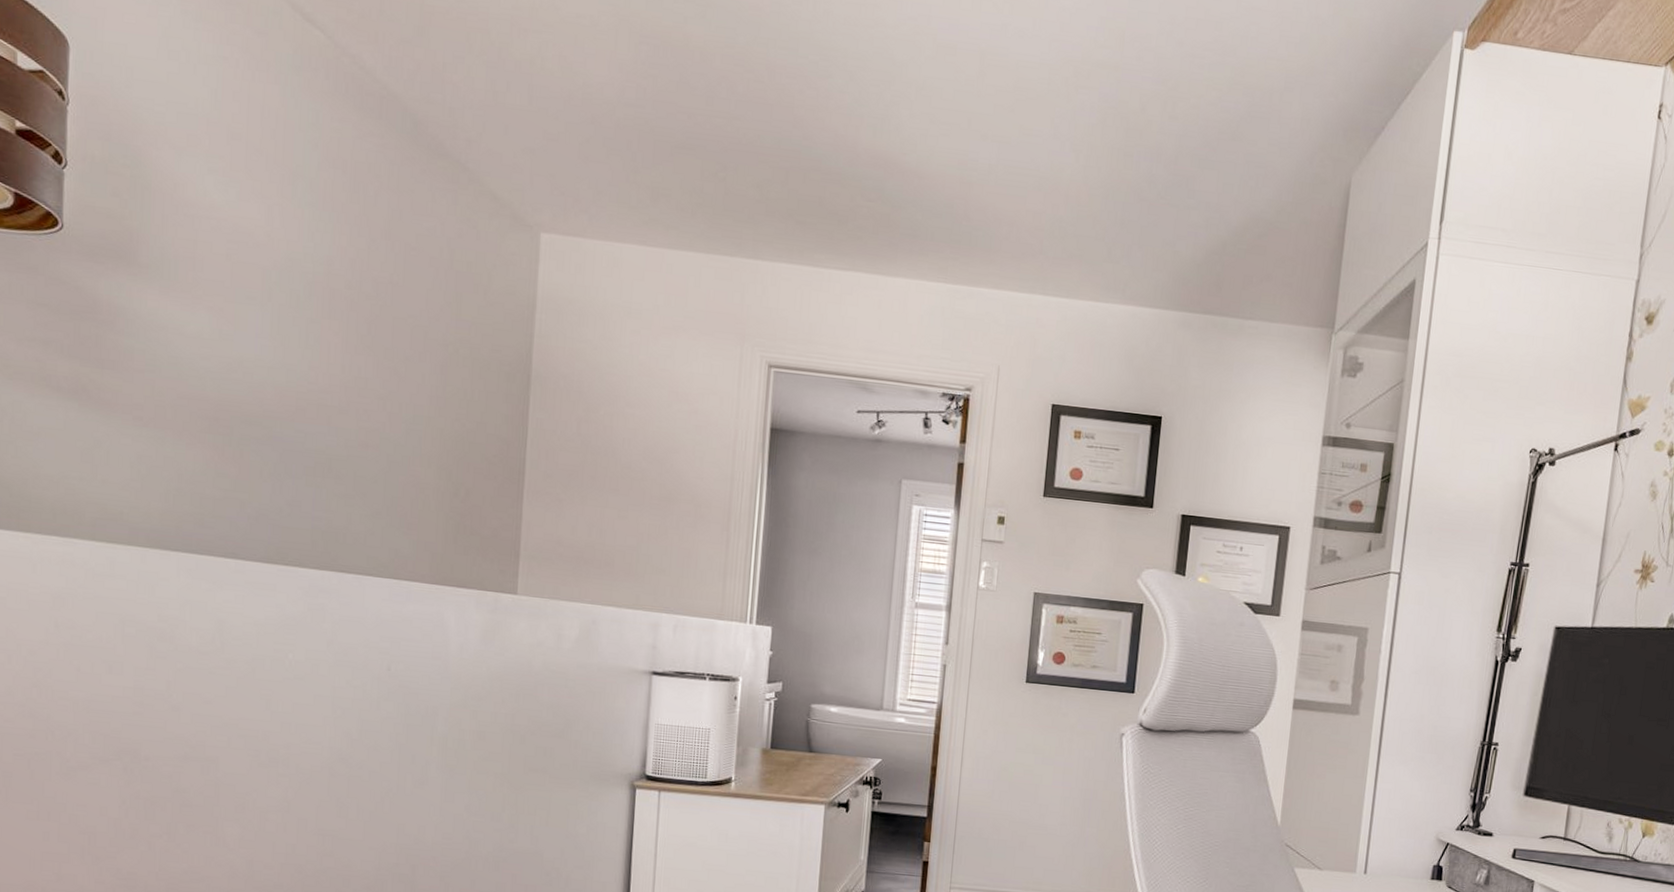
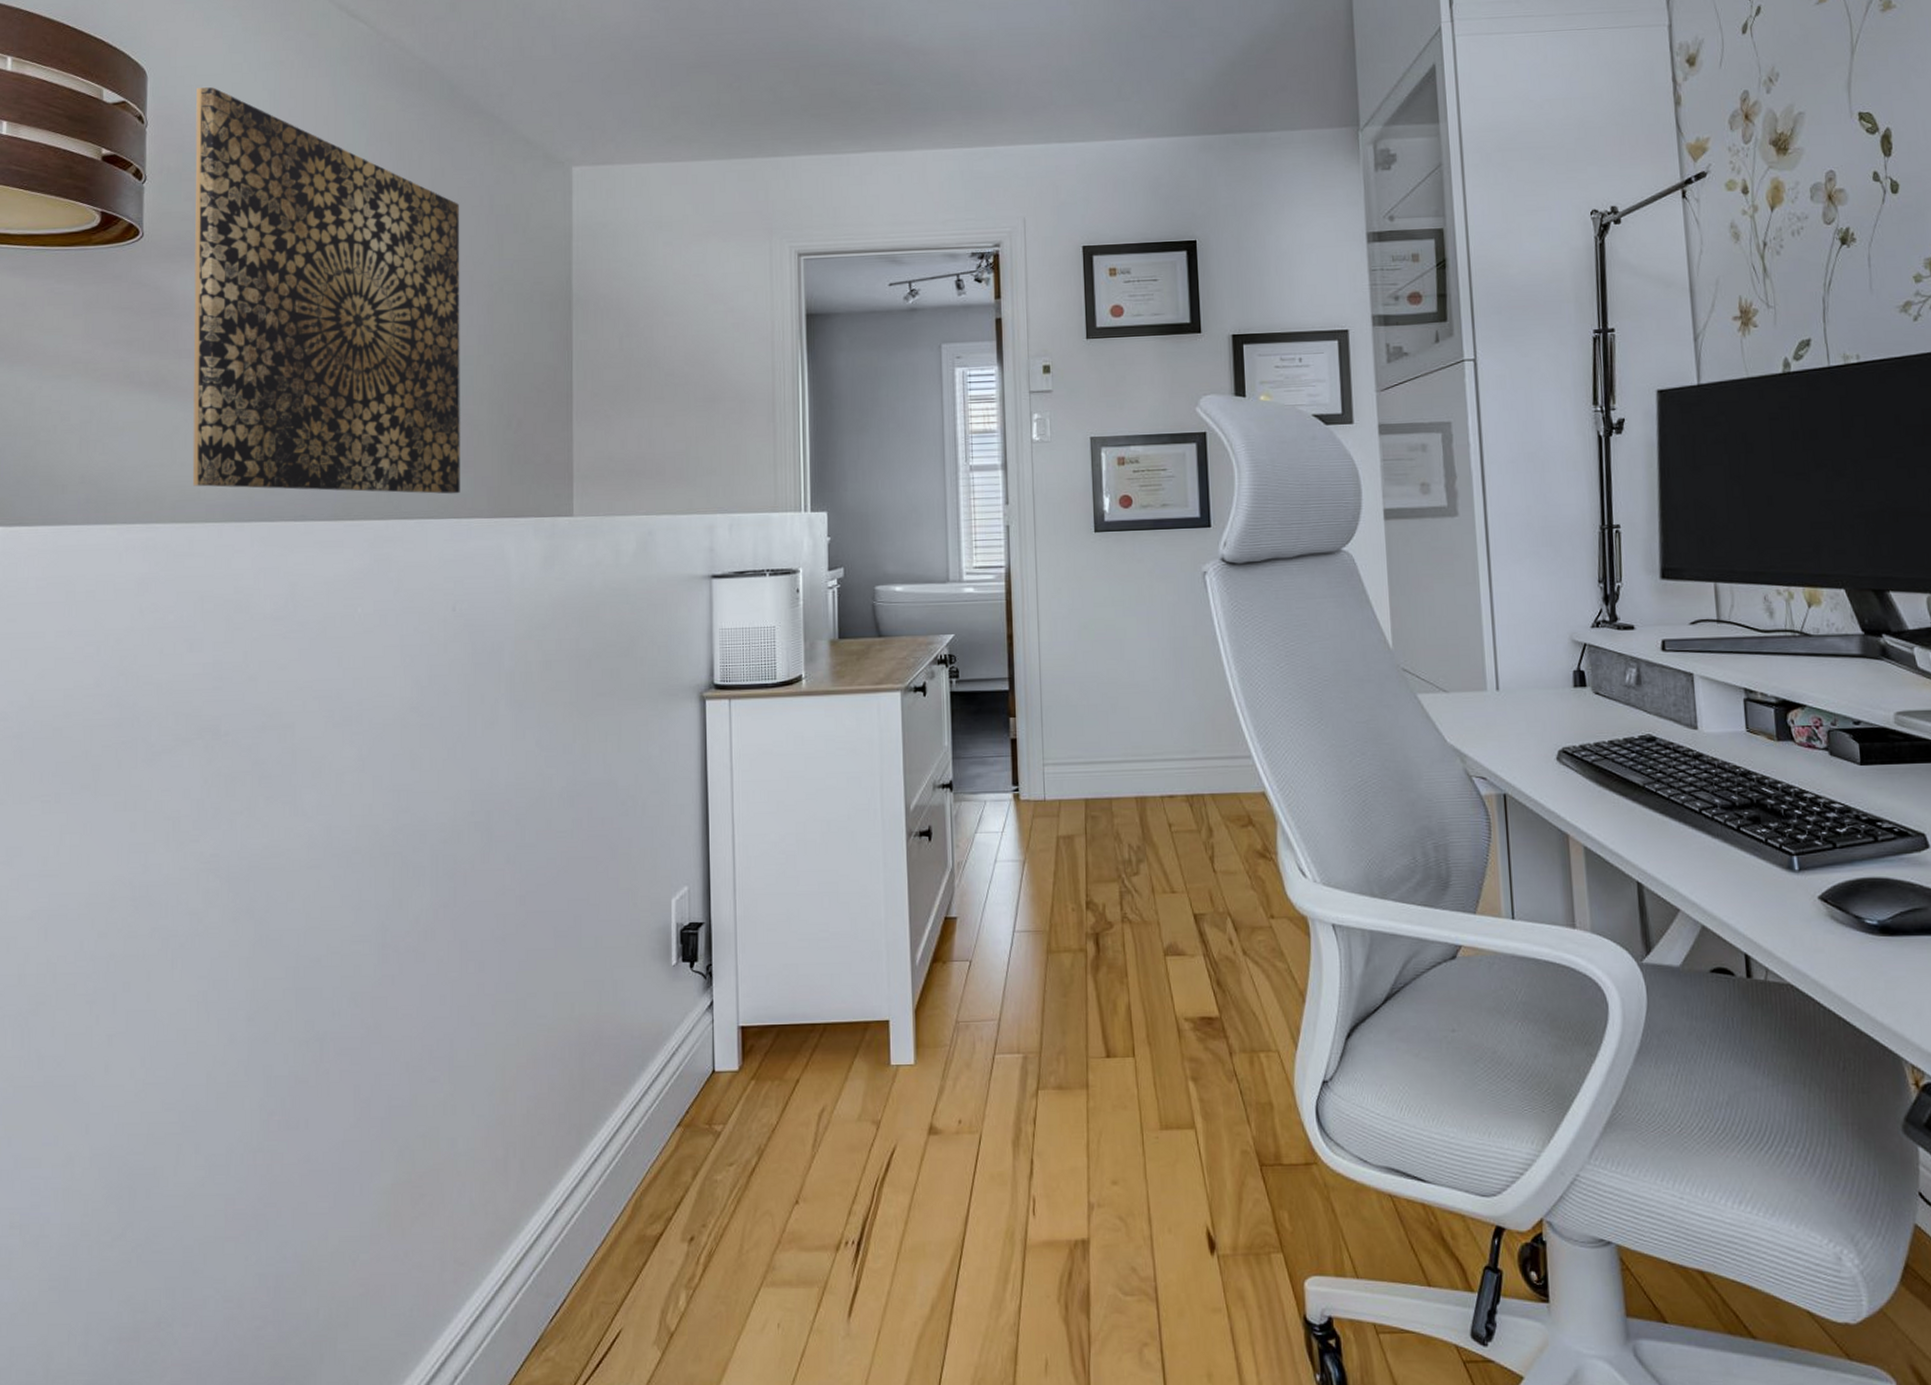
wall art: none [114,70,416,555] -> present [192,86,460,494]

